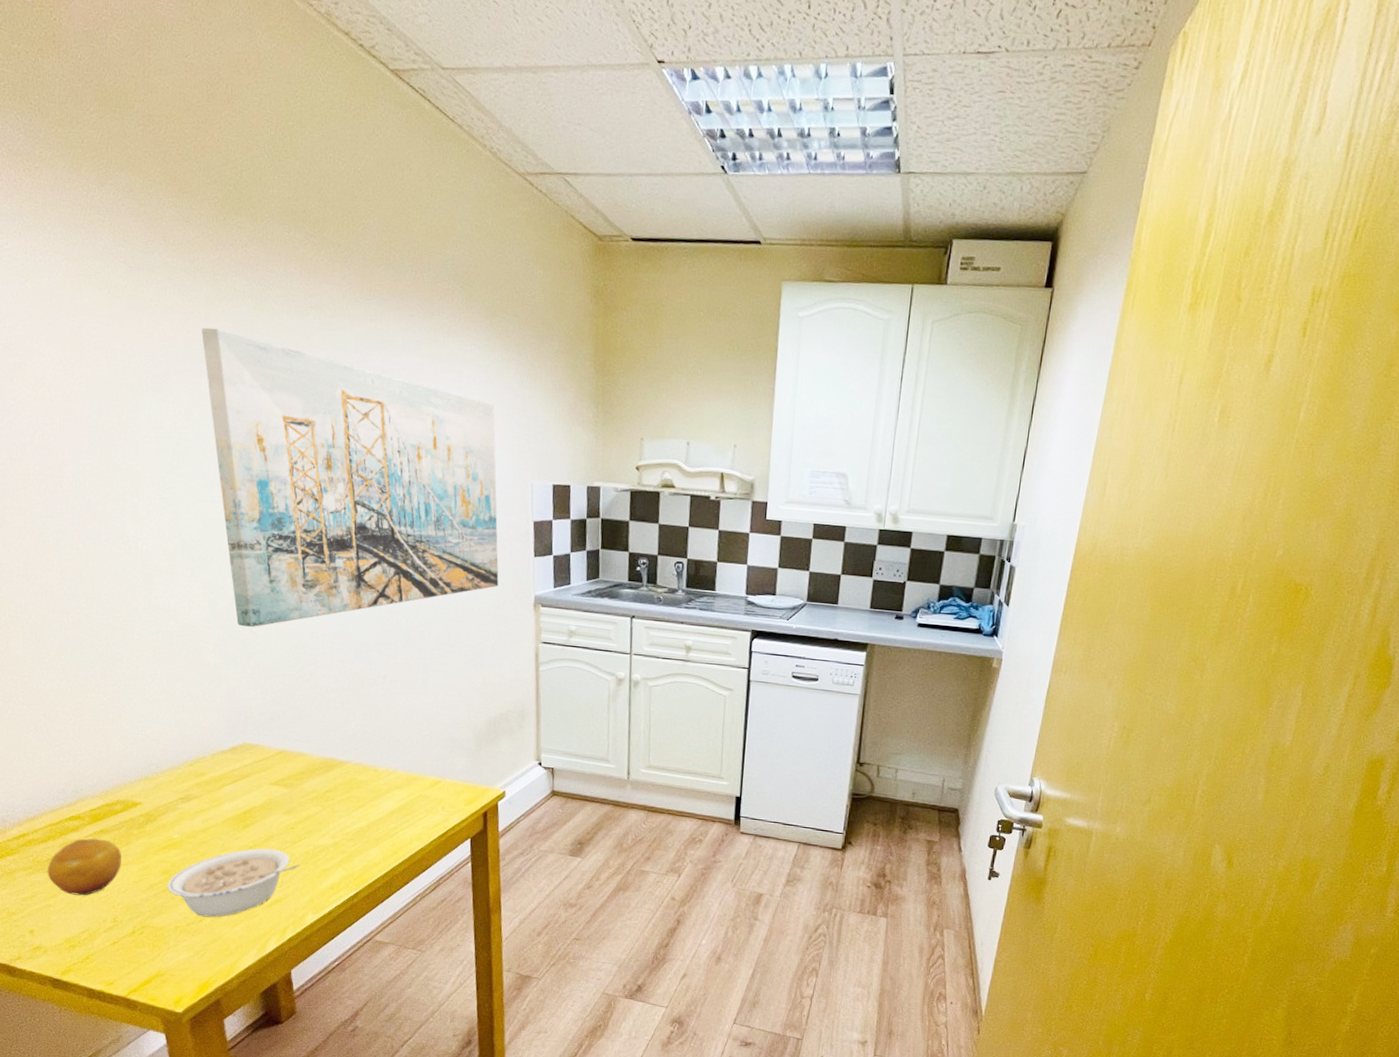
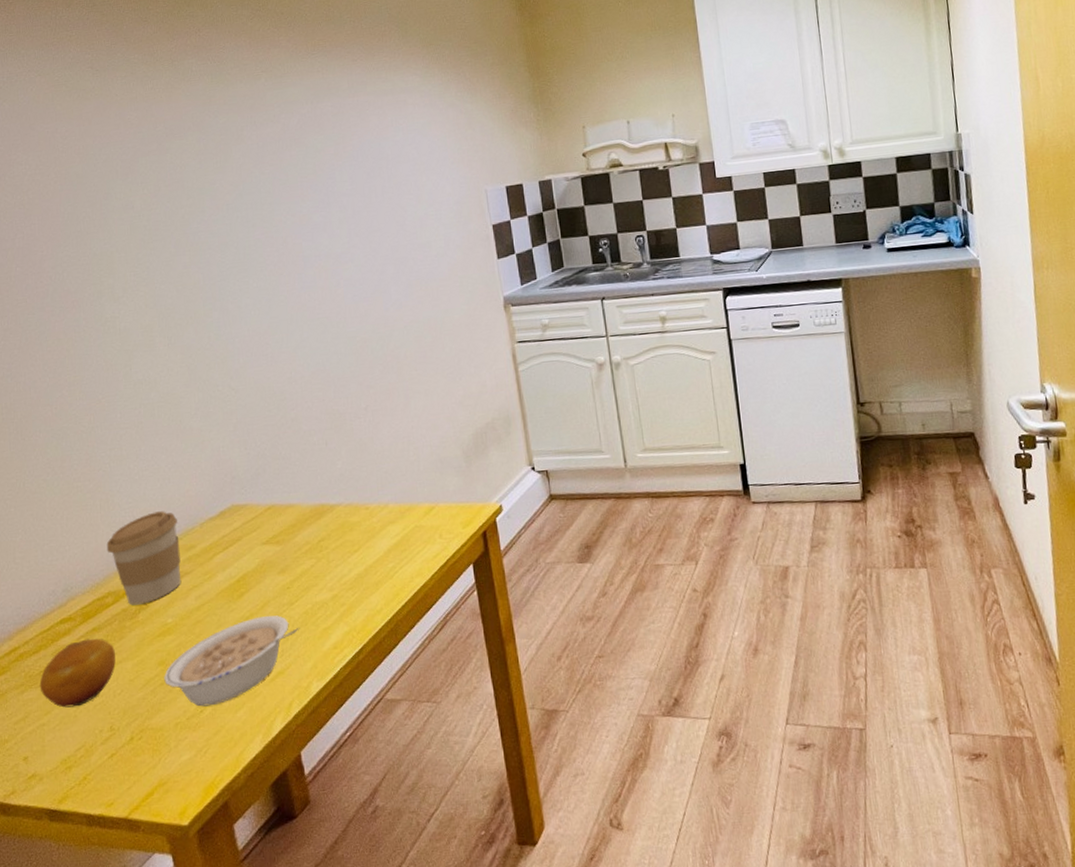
coffee cup: none [117,735,190,817] -> present [106,511,182,605]
wall art: present [202,327,499,628] -> none [164,107,467,385]

